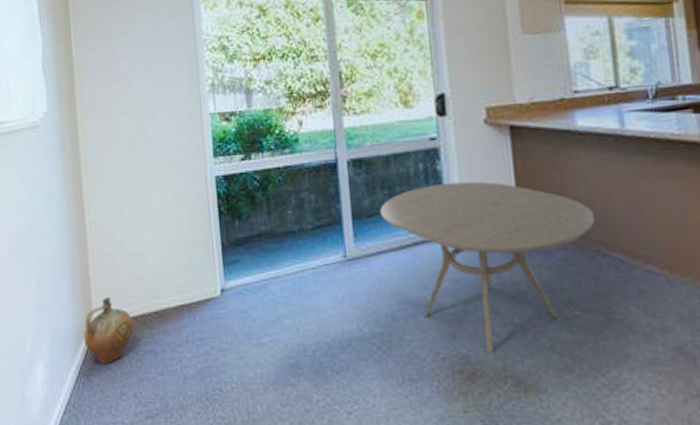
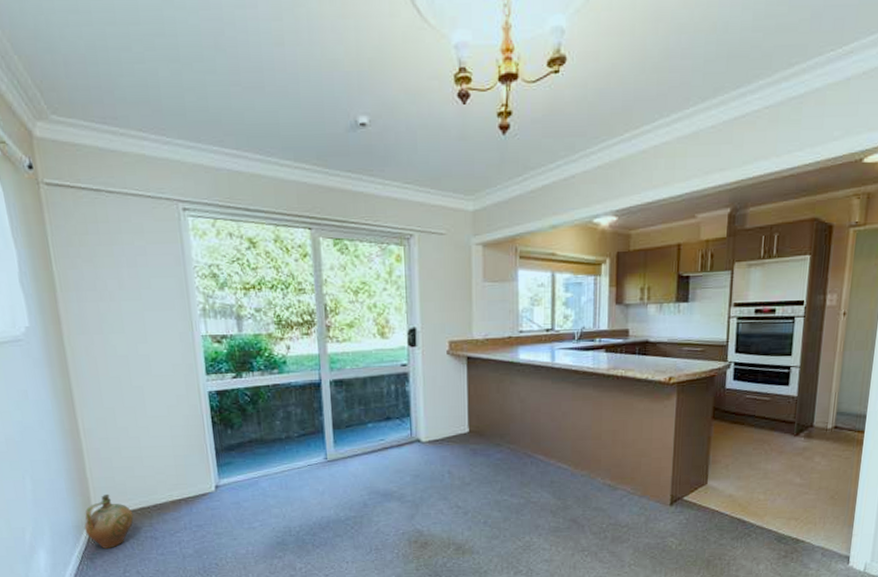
dining table: present [380,181,595,354] -> none [357,400,525,529]

